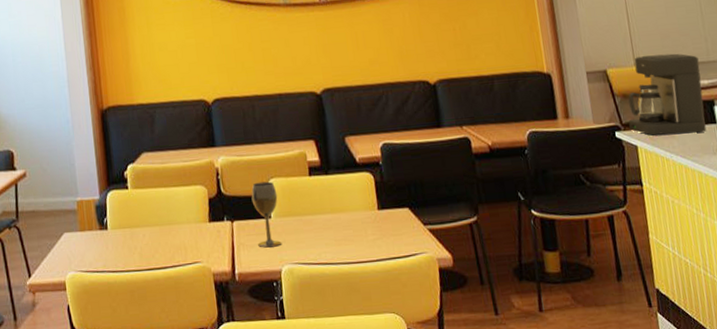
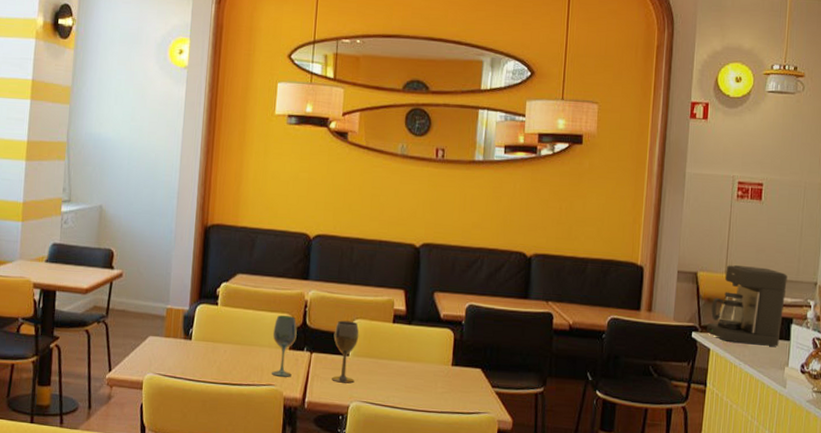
wineglass: none [188,187,216,253] -> present [271,315,297,377]

